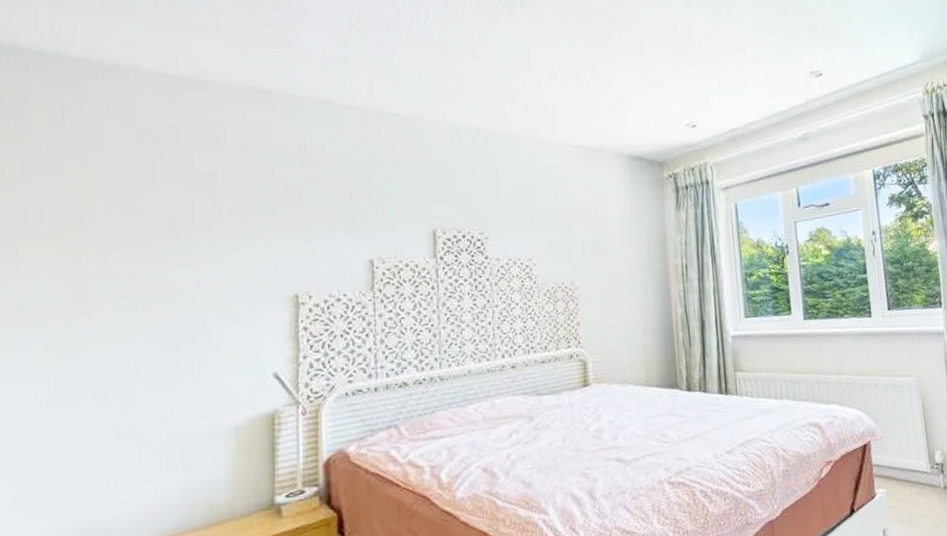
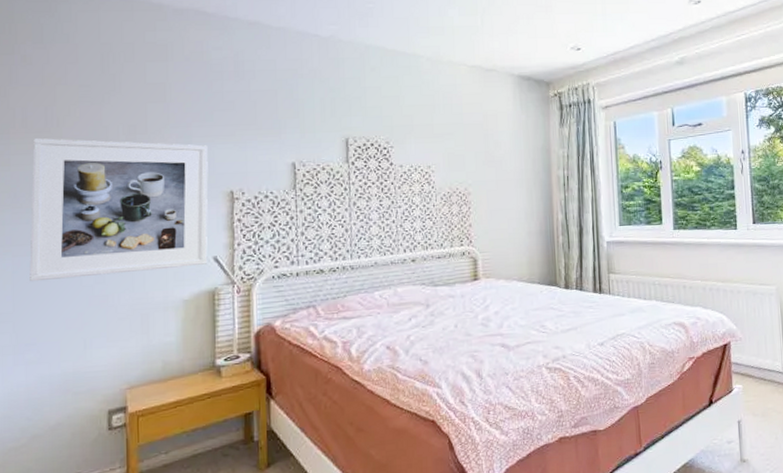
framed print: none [39,239,268,415] -> present [29,138,208,282]

